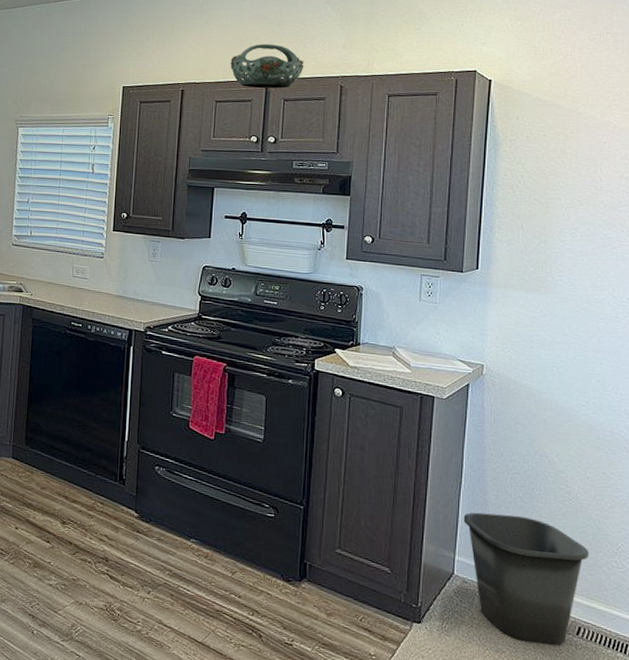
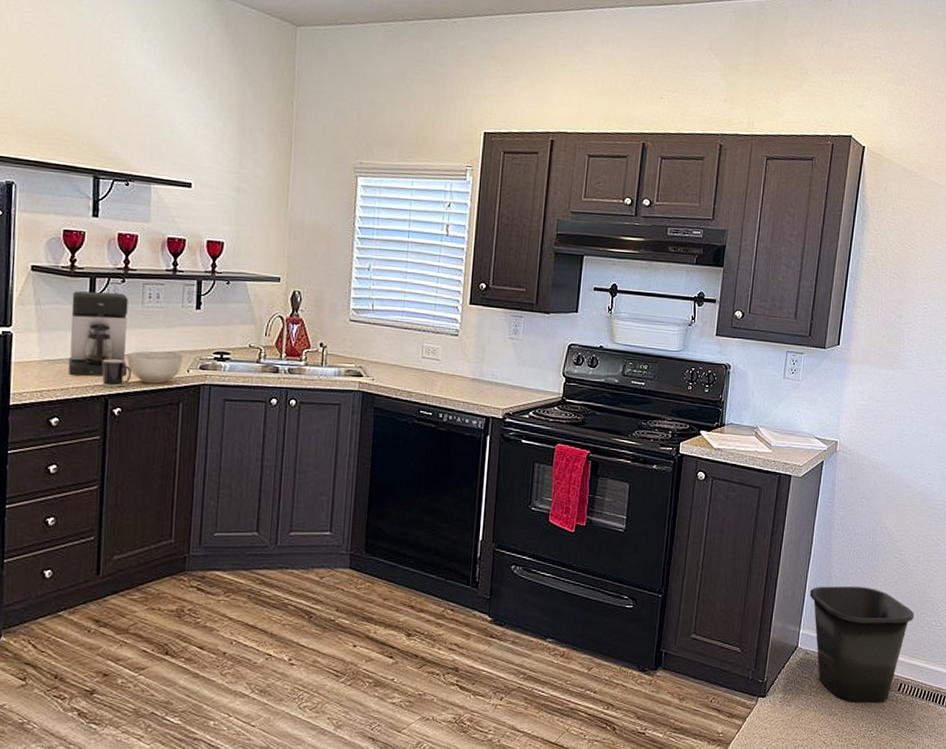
decorative basket: present [230,44,304,89] -> none [605,91,684,145]

